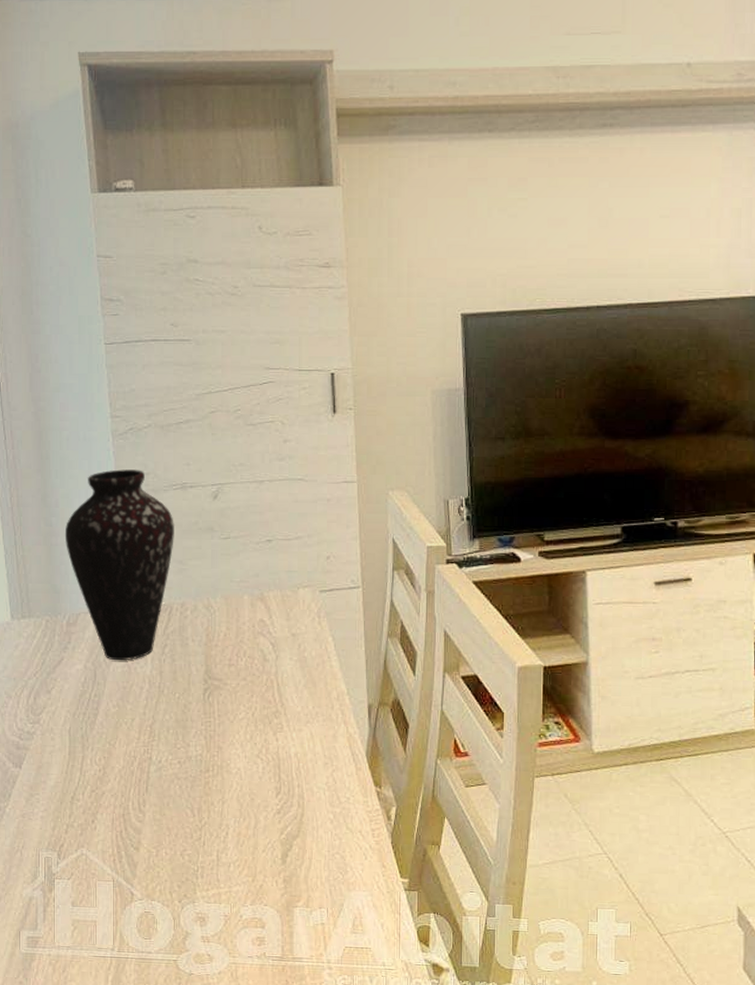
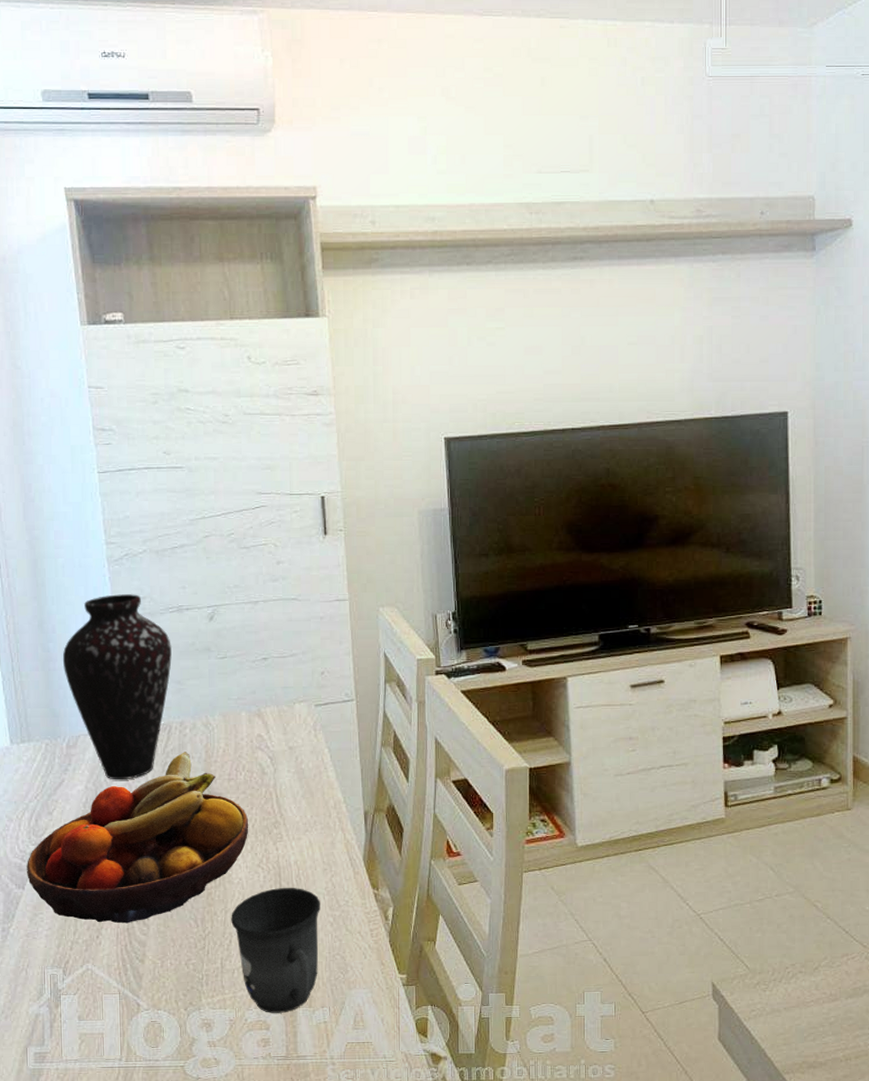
fruit bowl: none [24,634,249,809] -> present [27,752,249,924]
mug: none [228,780,320,912] -> present [231,887,320,1013]

